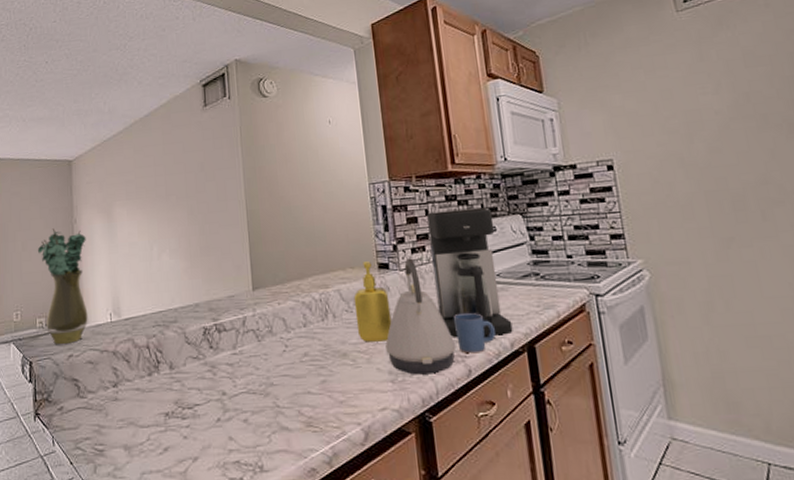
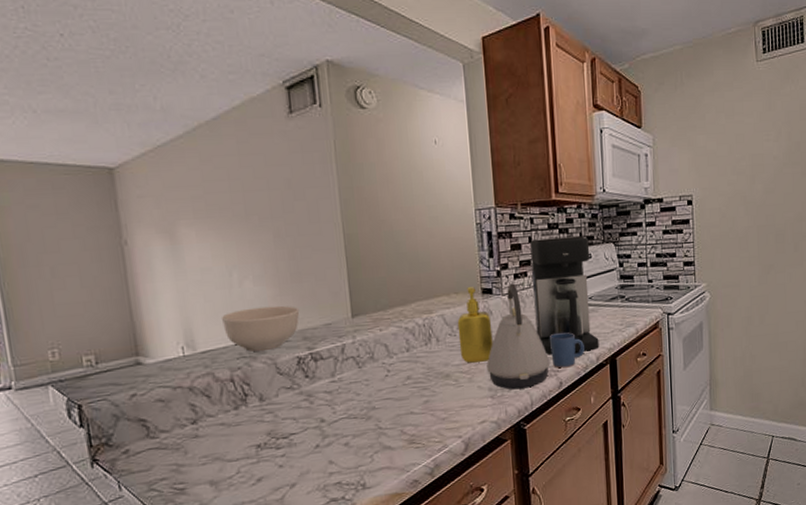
vase: present [37,228,88,344] -> none [74,251,154,384]
bowl: none [143,277,207,321] -> present [222,305,300,352]

